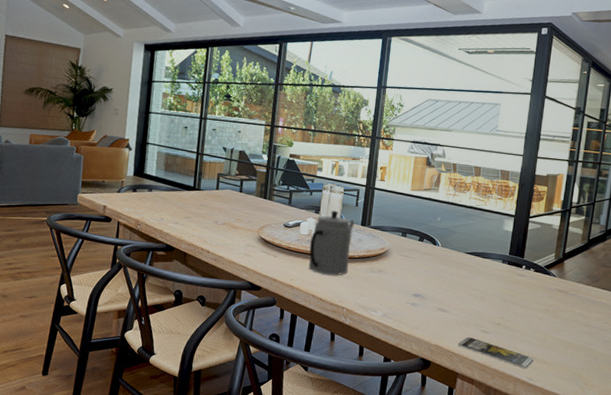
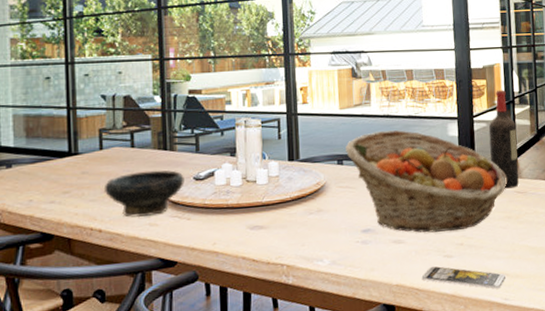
bowl: none [215,212,277,248] -> present [103,170,184,218]
teapot: present [308,211,355,276] -> none [229,149,282,229]
fruit basket: none [410,214,551,312] -> present [345,130,508,233]
wine bottle: none [538,198,569,286] -> present [488,90,519,189]

